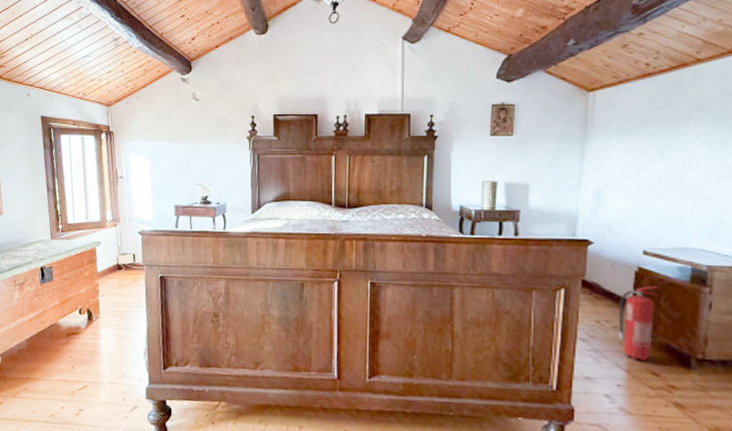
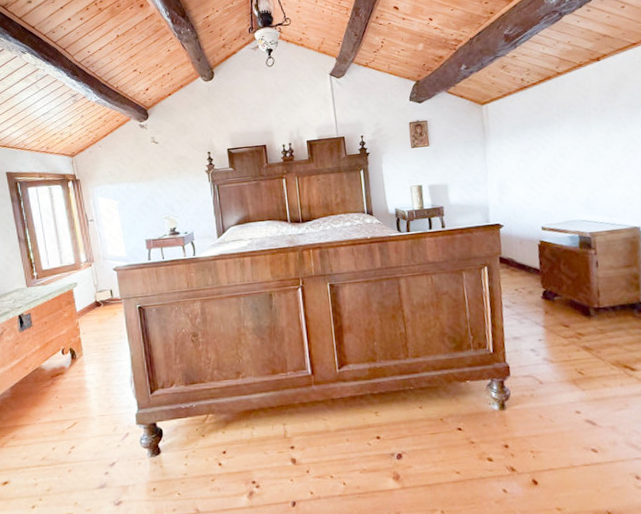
fire extinguisher: present [618,285,659,362] -> none [530,253,561,317]

